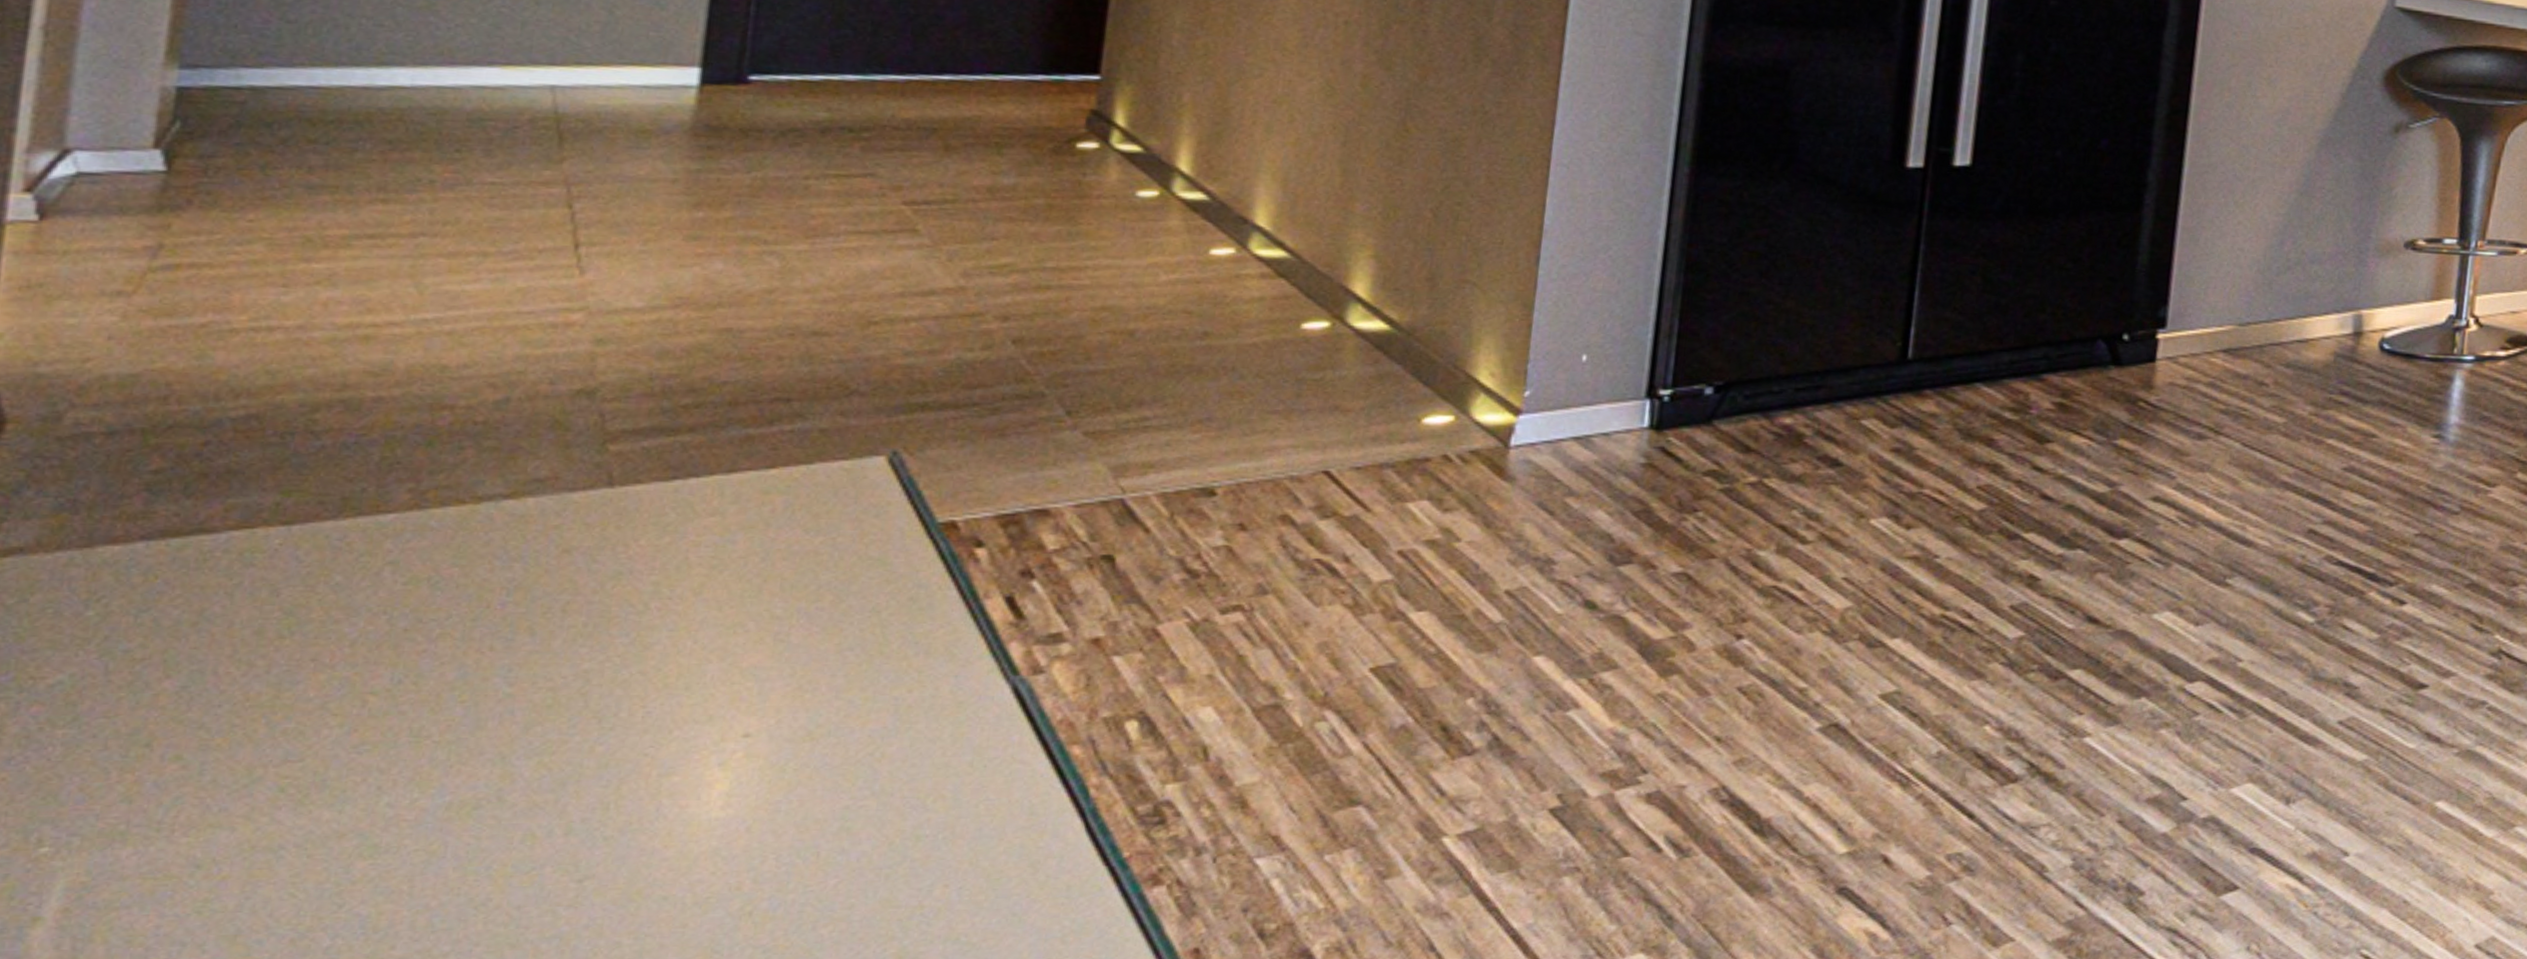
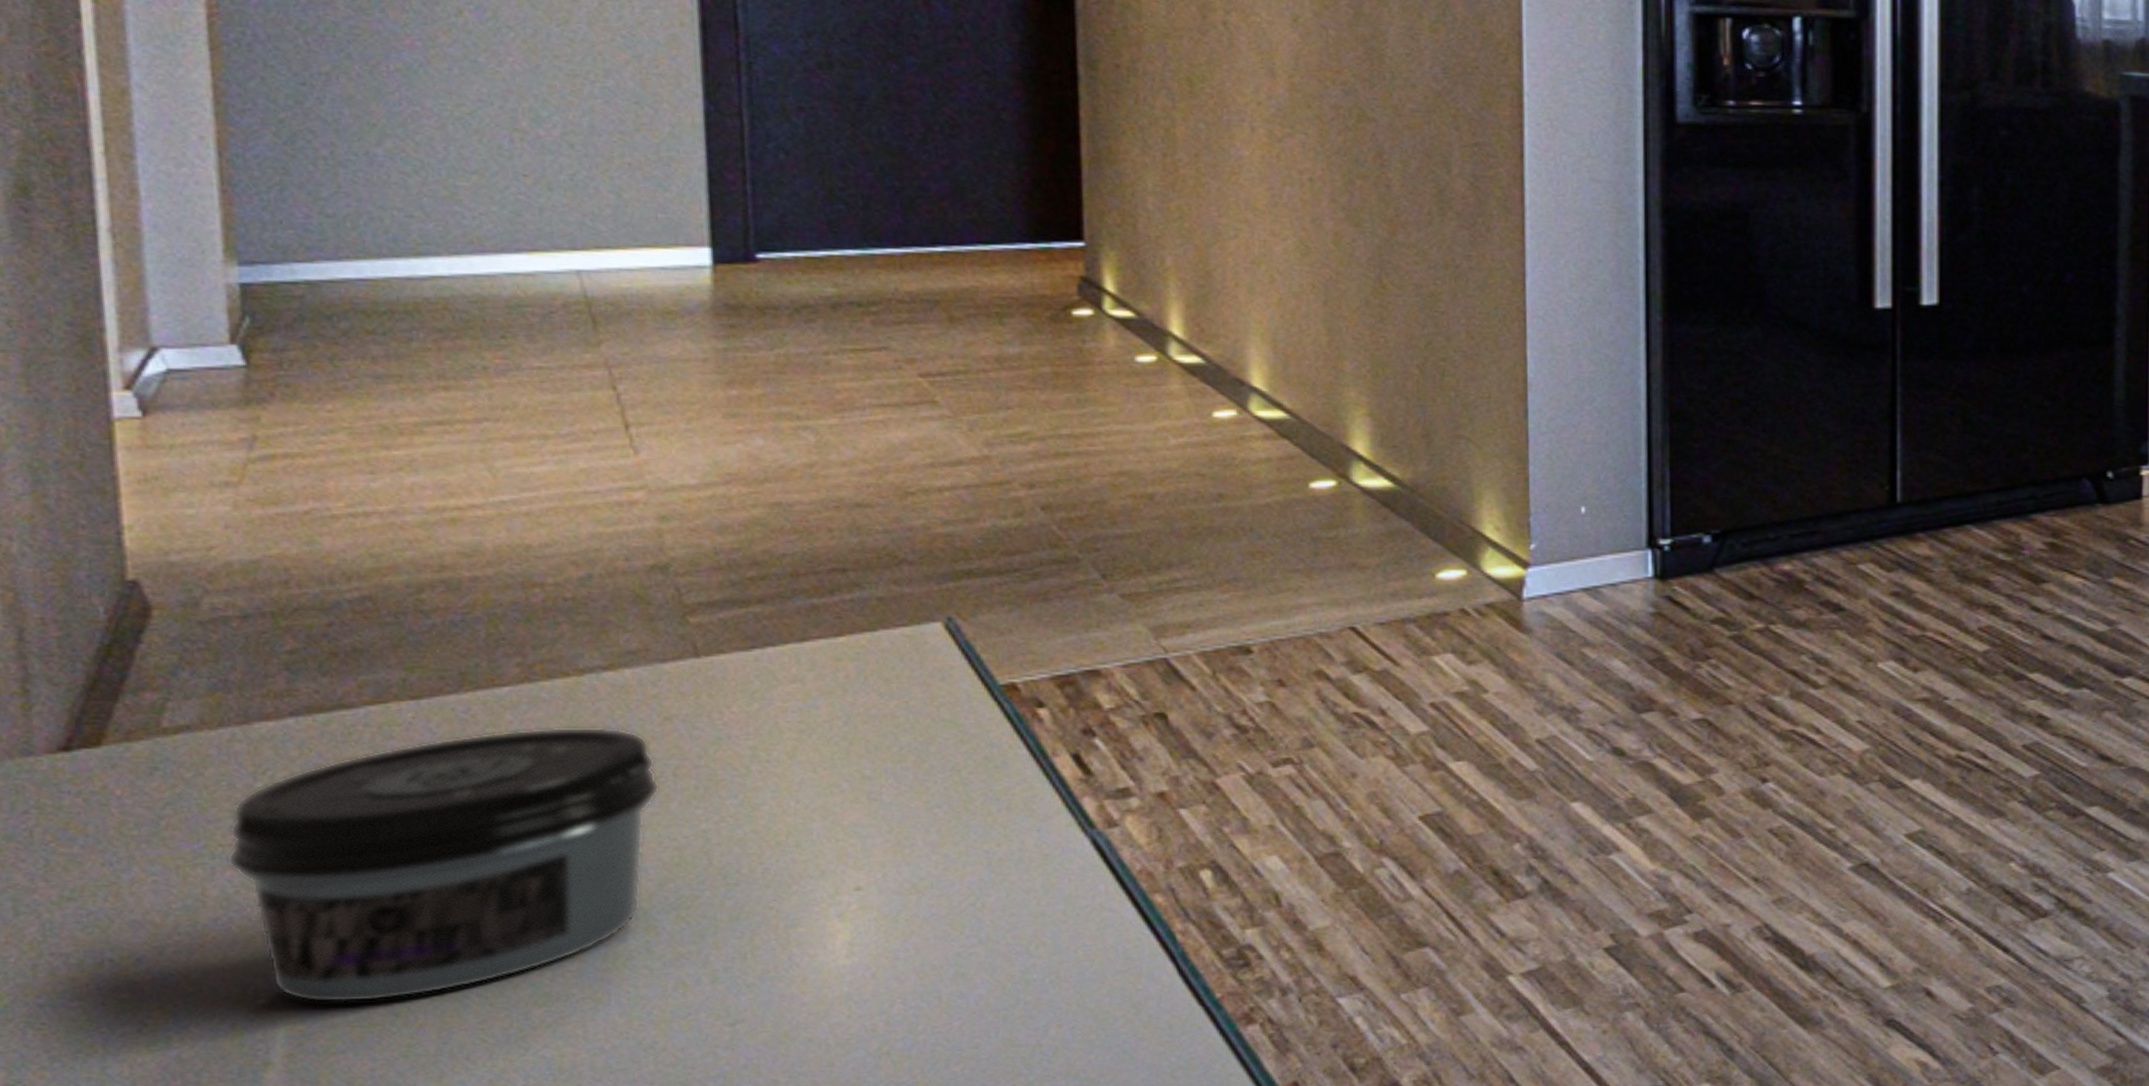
jar: none [36,558,545,853] -> present [227,727,660,1004]

